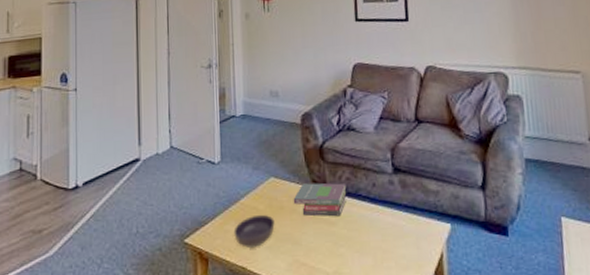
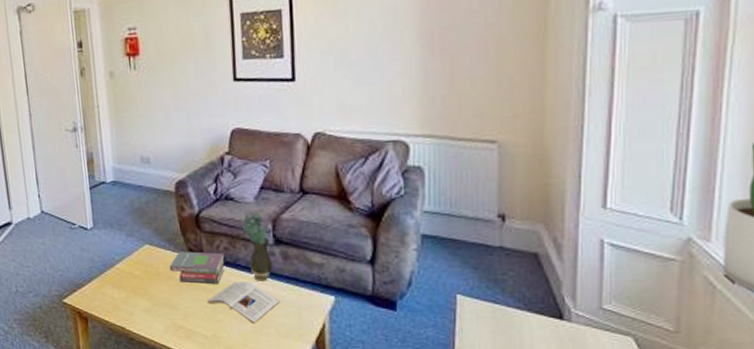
bowl: present [233,214,275,248] -> none [110,279,152,310]
magazine: none [330,212,400,257] -> present [208,281,280,324]
vase: none [364,141,393,211] -> present [243,211,273,281]

